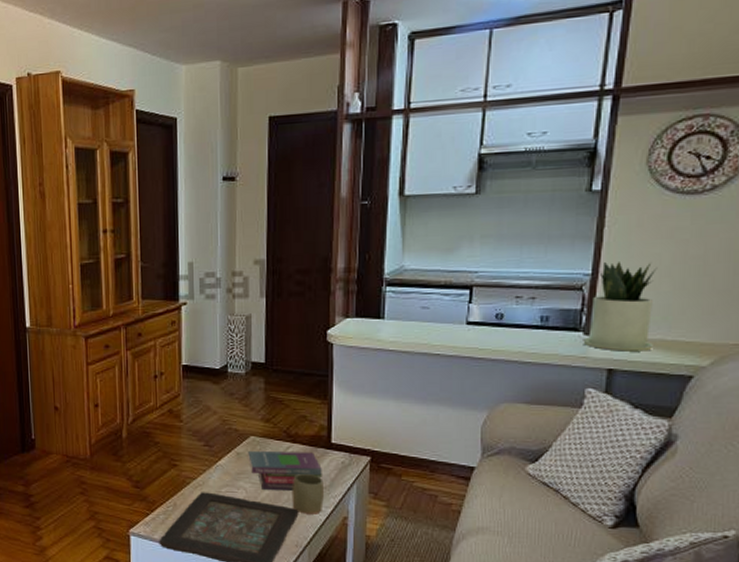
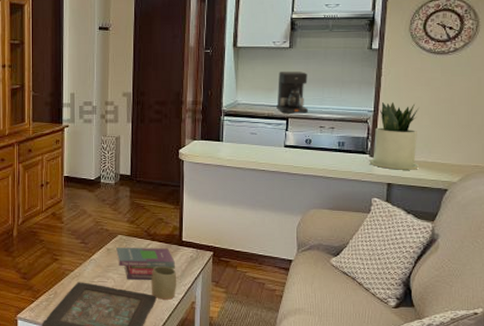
coffee maker: none [457,224,501,281] -> present [276,70,309,114]

